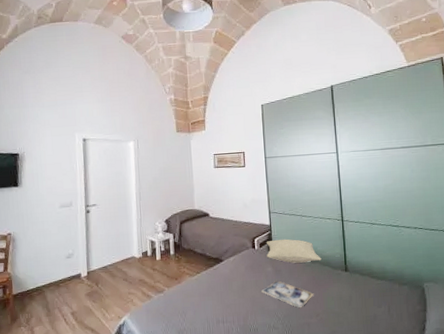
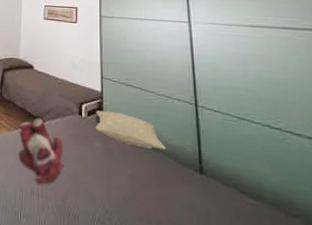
teddy bear: none [200,259,243,314] -> present [18,118,64,185]
tray: present [260,281,314,307] -> none [85,161,155,205]

